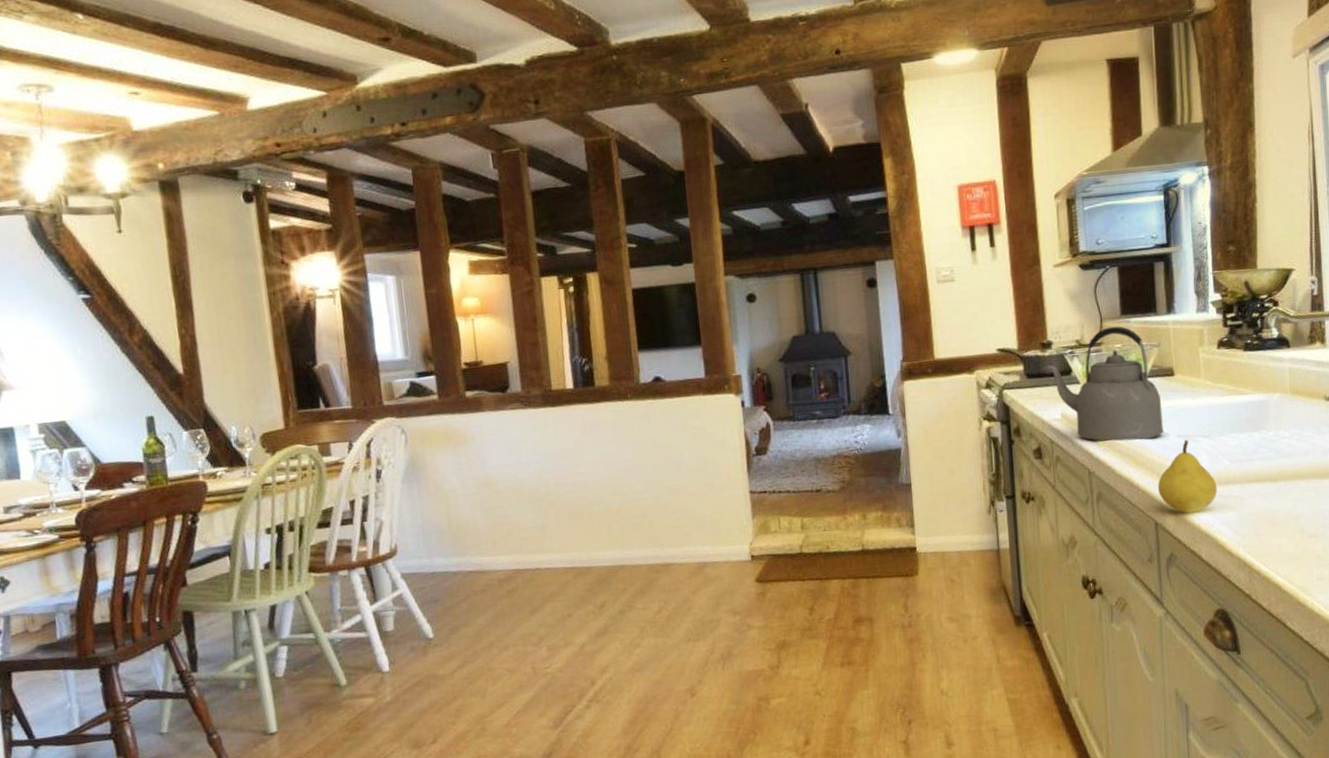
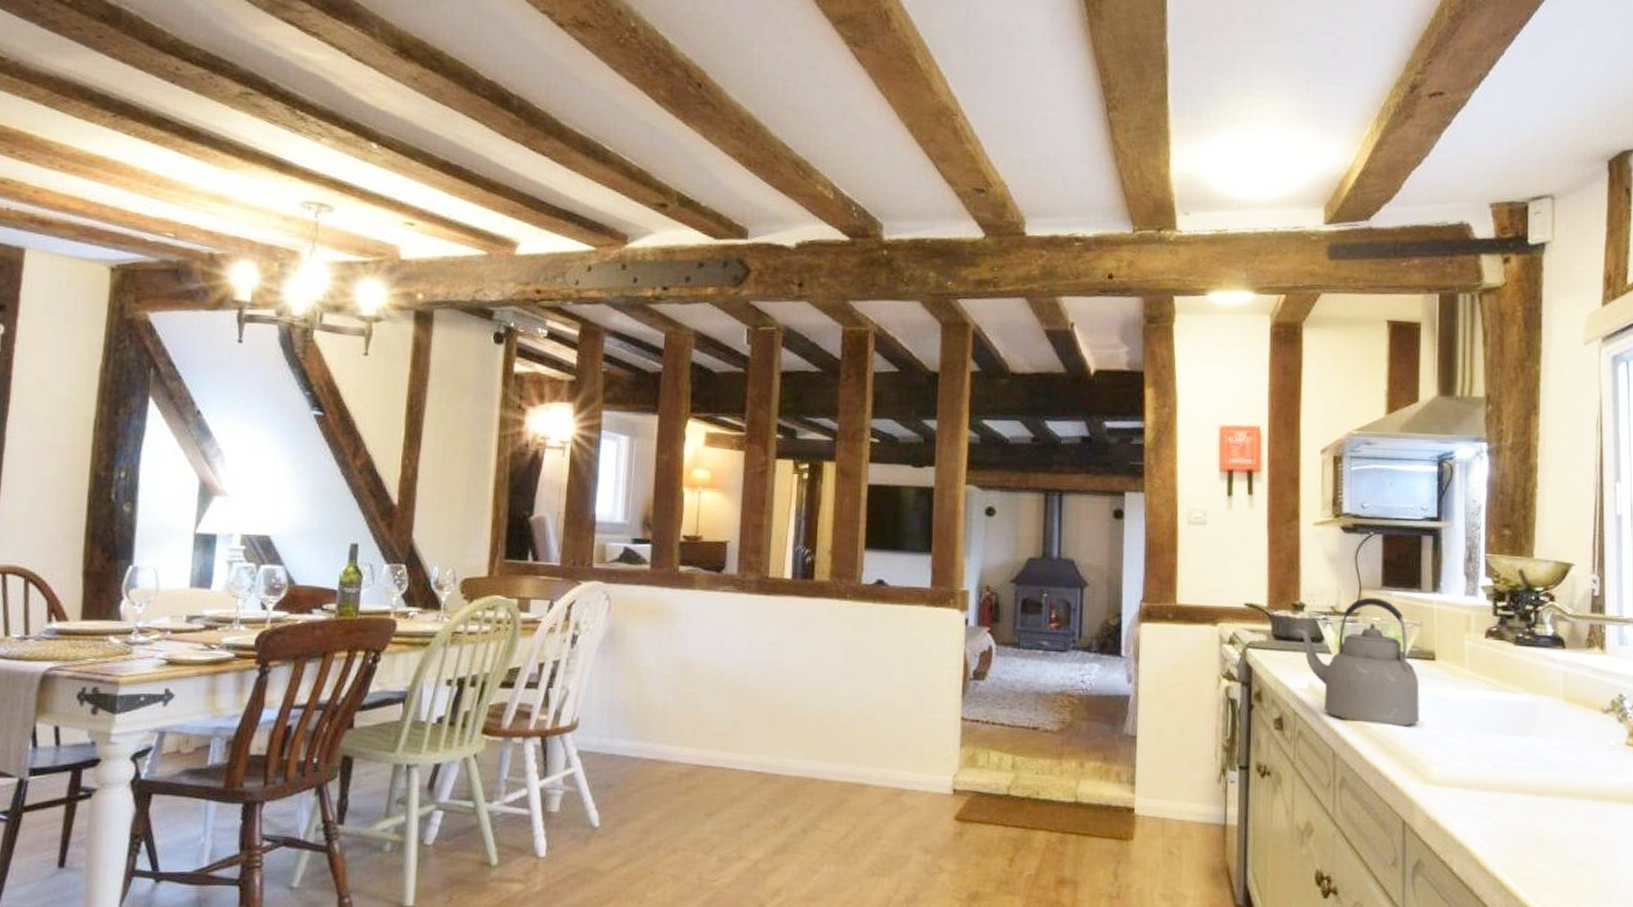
fruit: present [1158,440,1217,513] -> none [1409,733,1475,817]

